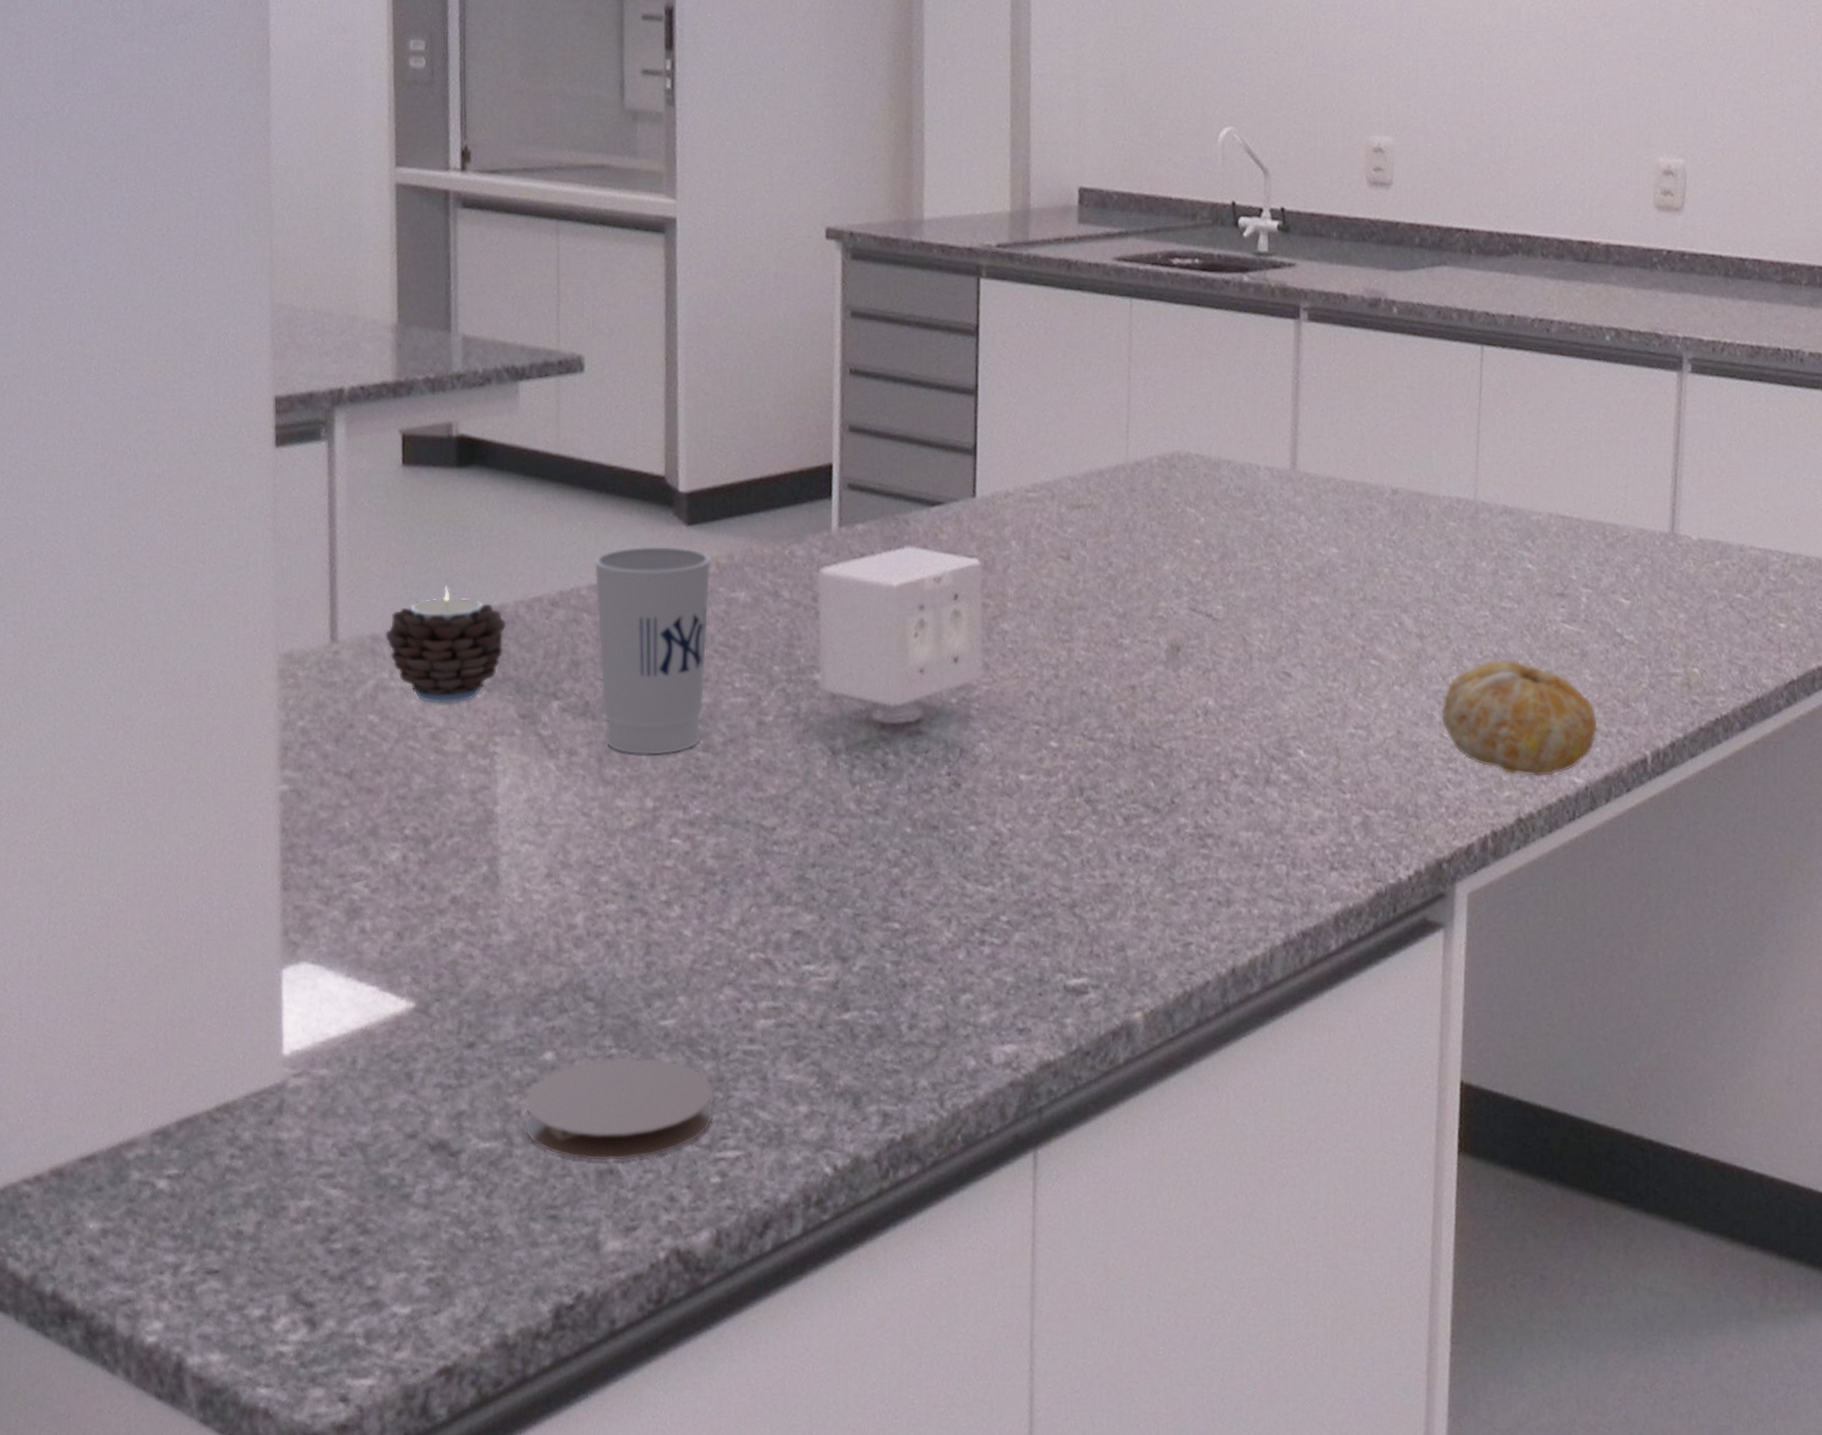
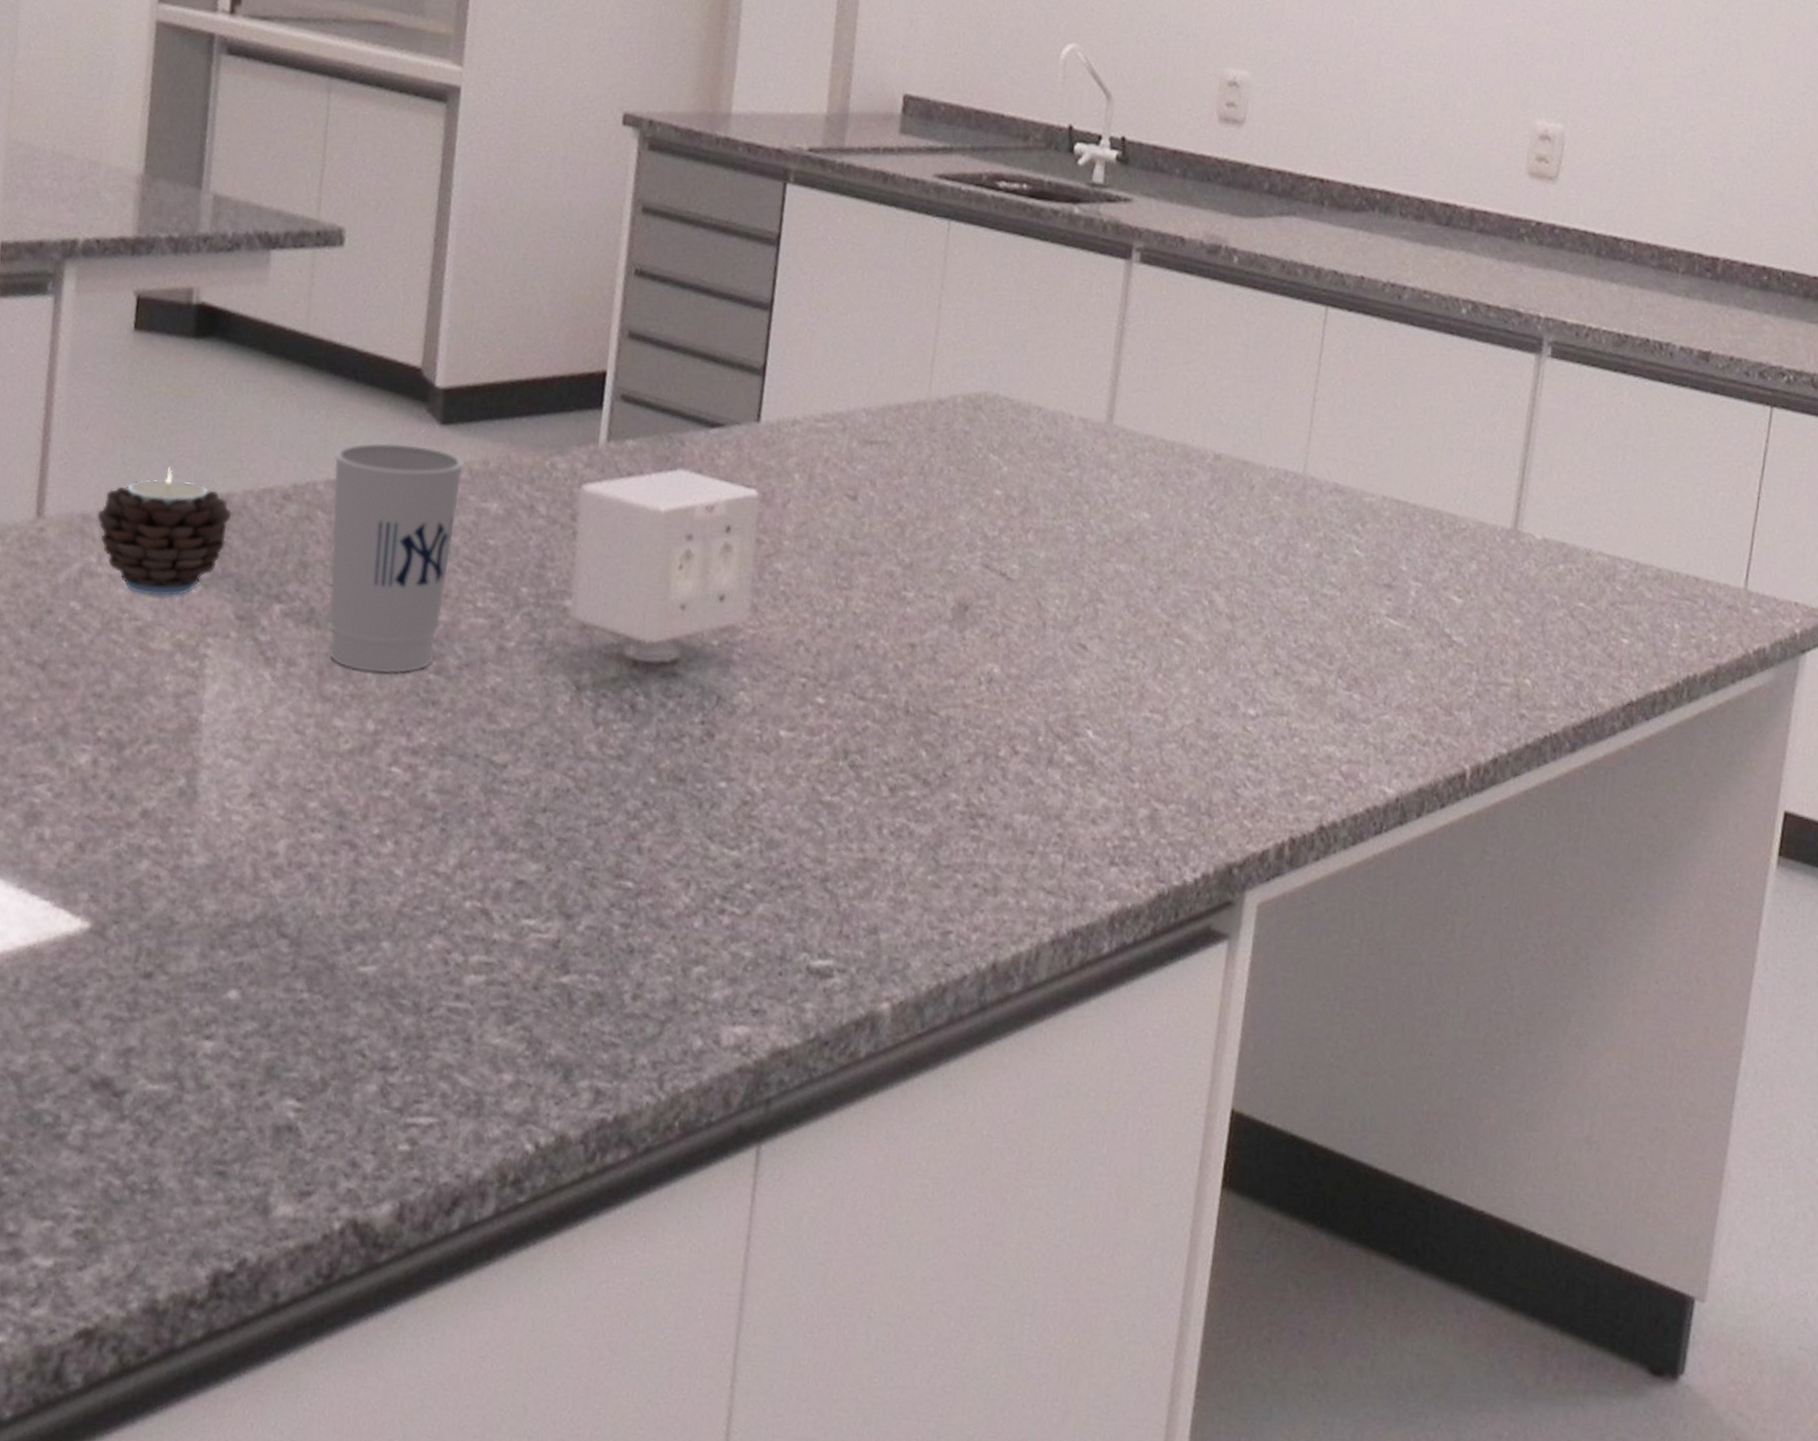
coaster: present [524,1057,714,1161] -> none [198,1002,411,1118]
fruit: present [1441,659,1598,777] -> none [1245,650,1416,782]

